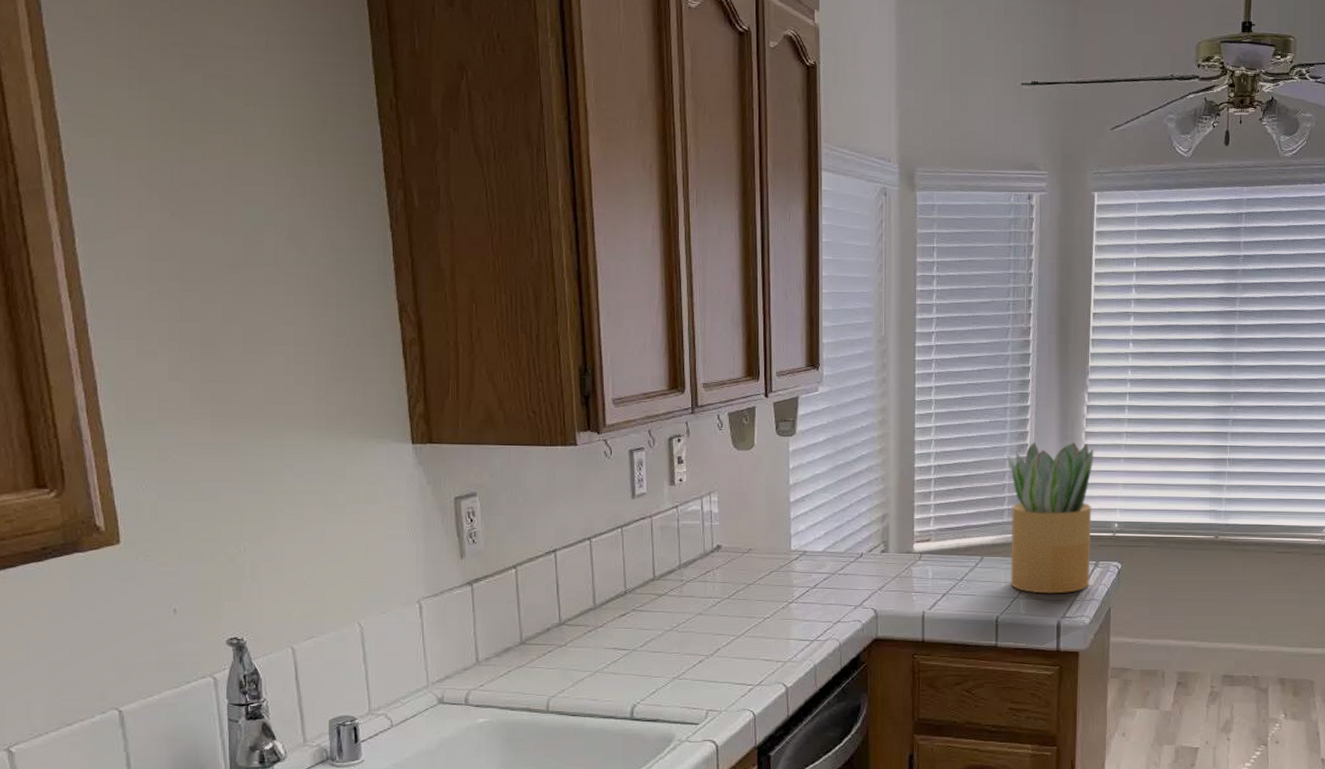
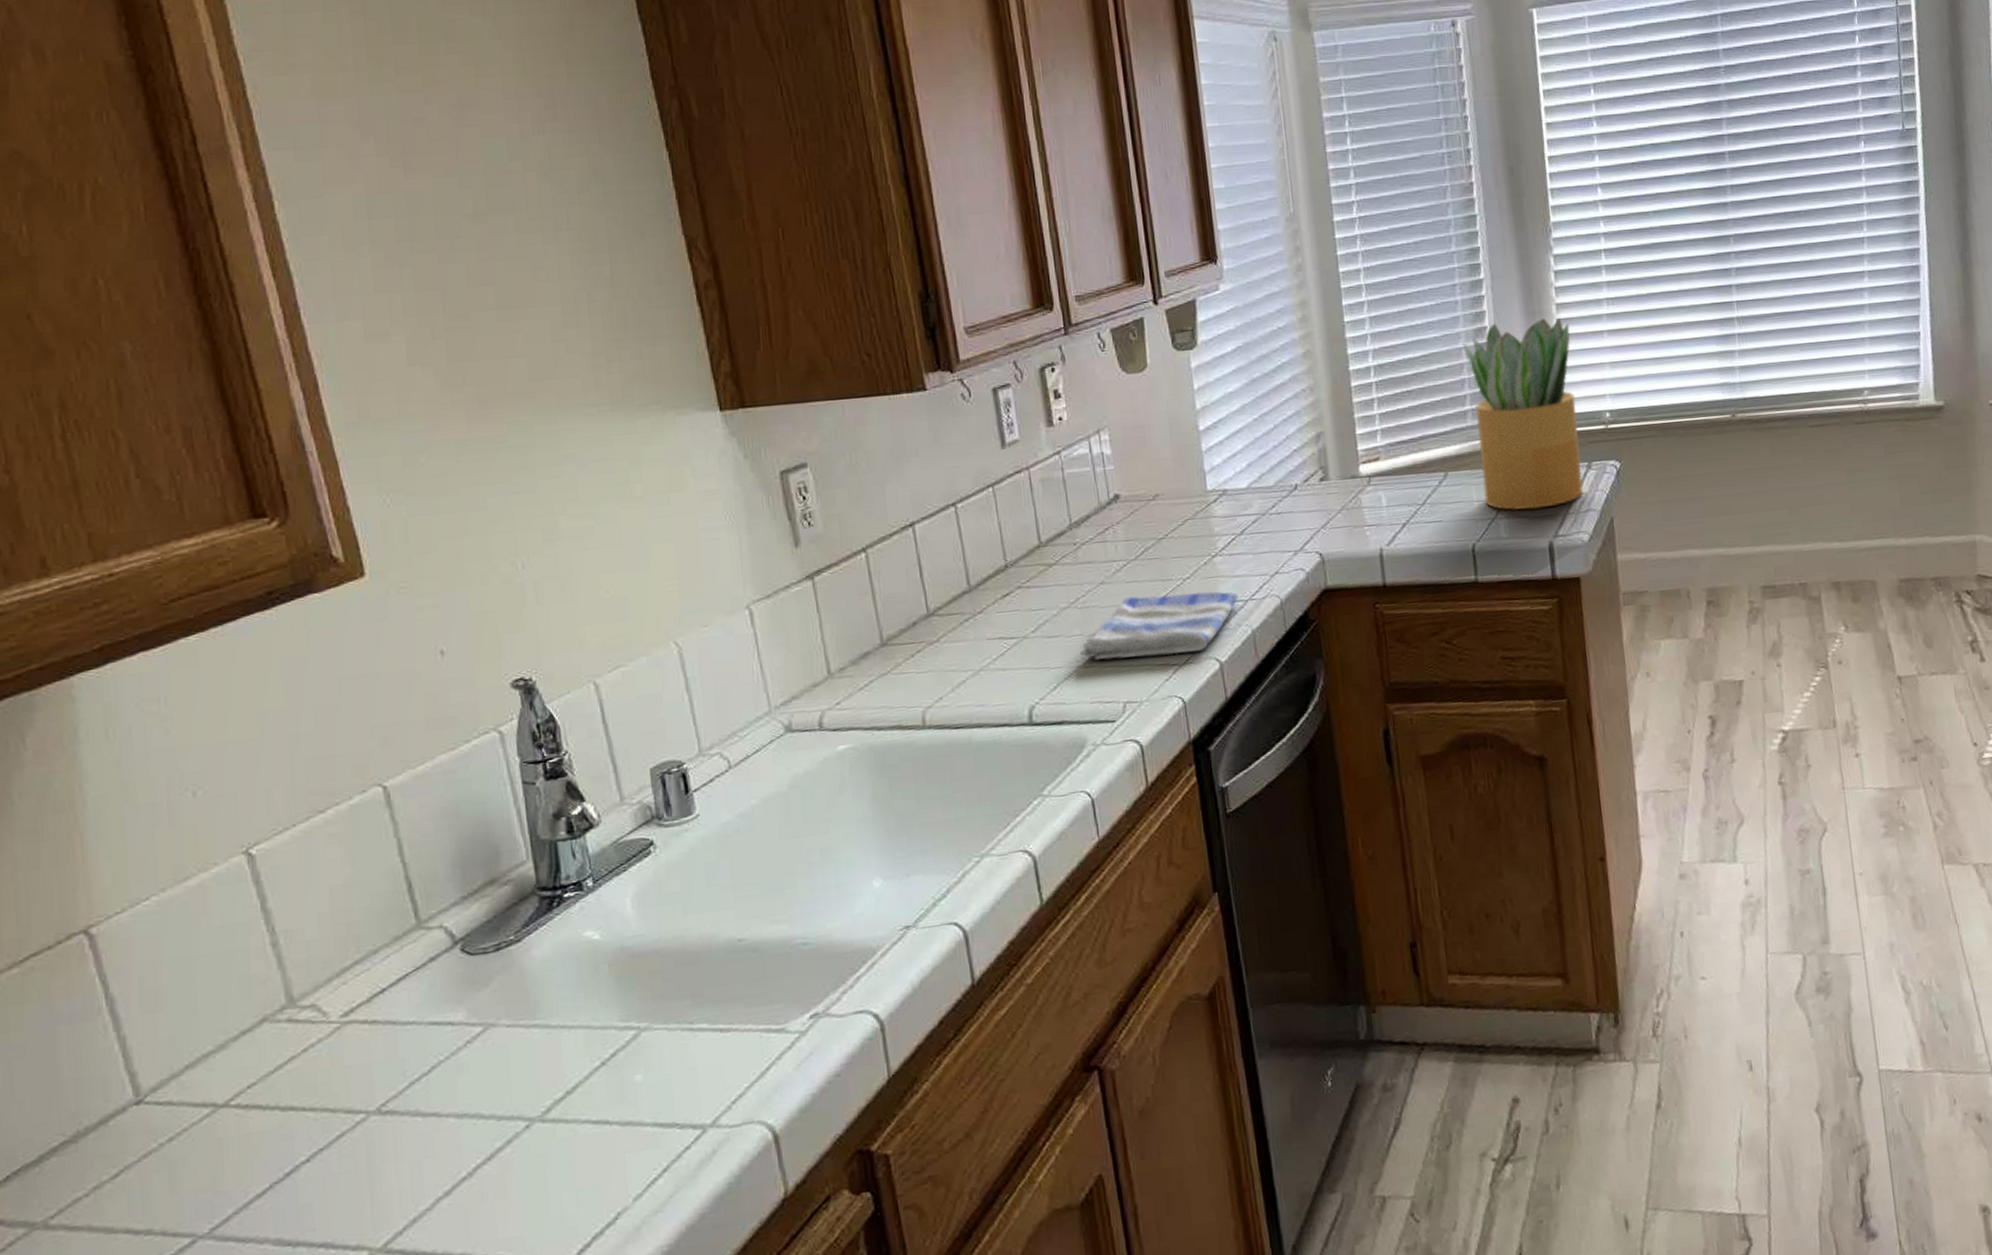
dish towel: none [677,628,806,677] -> present [1080,591,1238,660]

